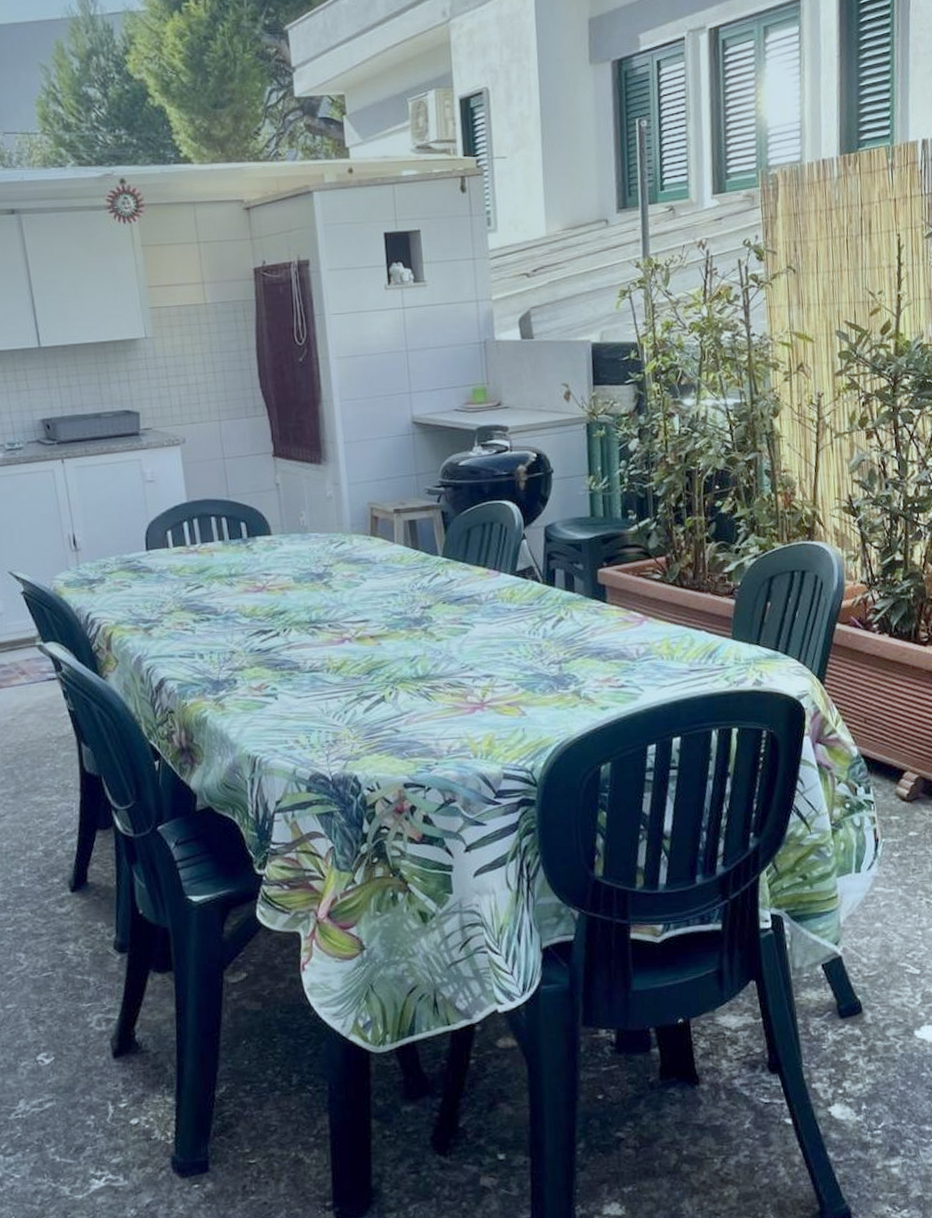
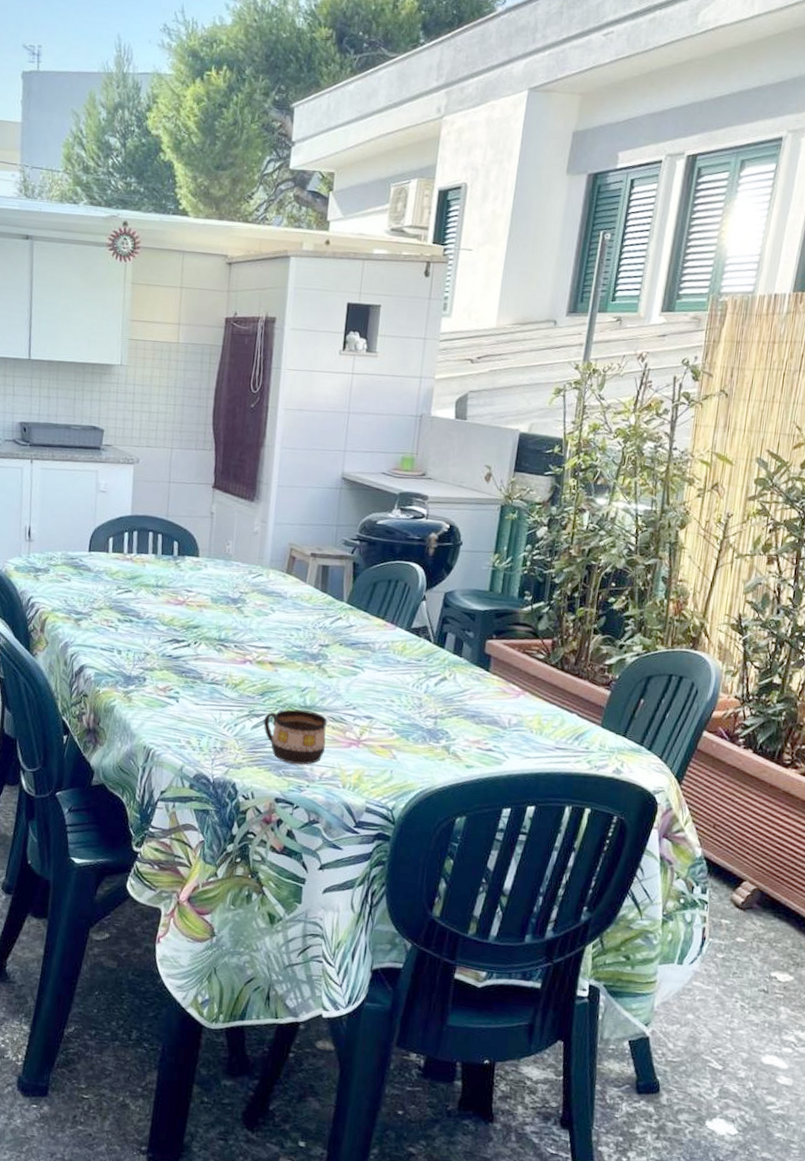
cup: none [375,681,448,743] -> present [263,709,328,765]

